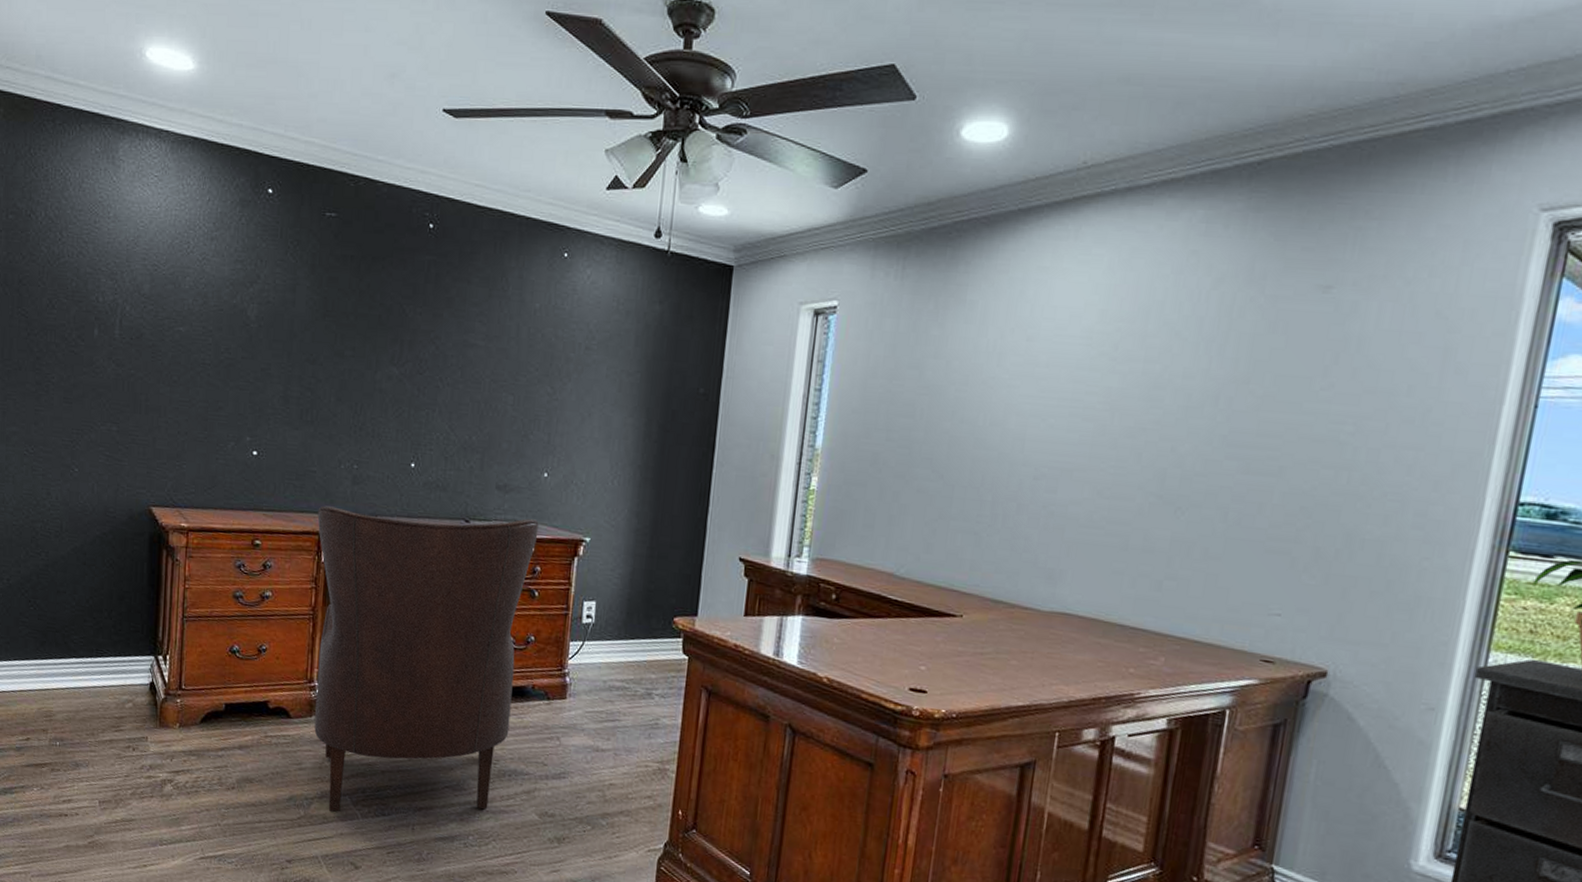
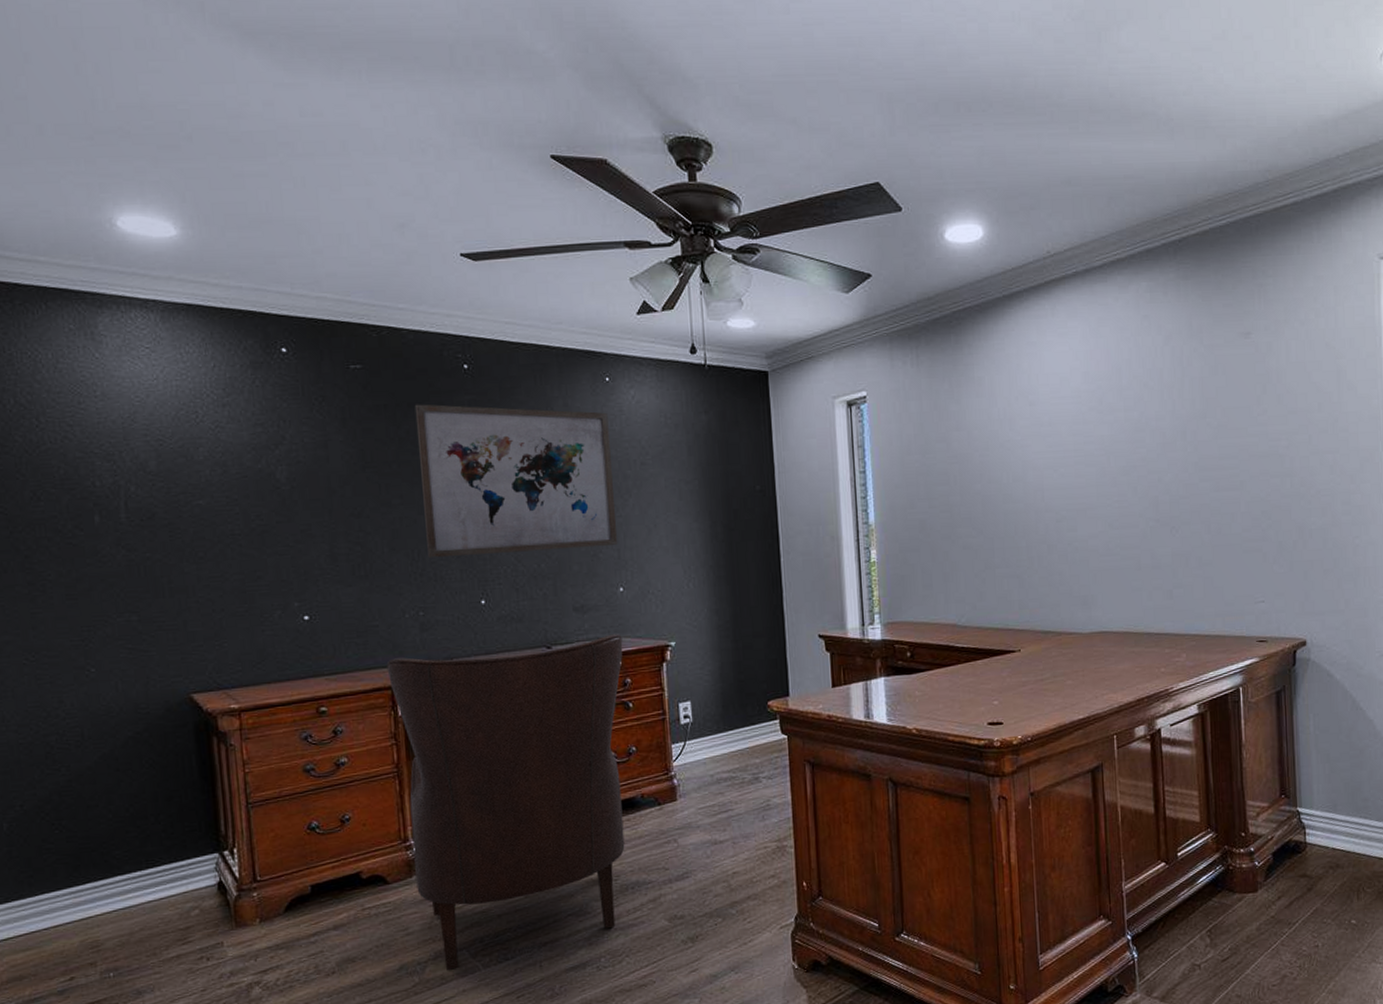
wall art: none [369,258,561,430] -> present [414,404,618,558]

